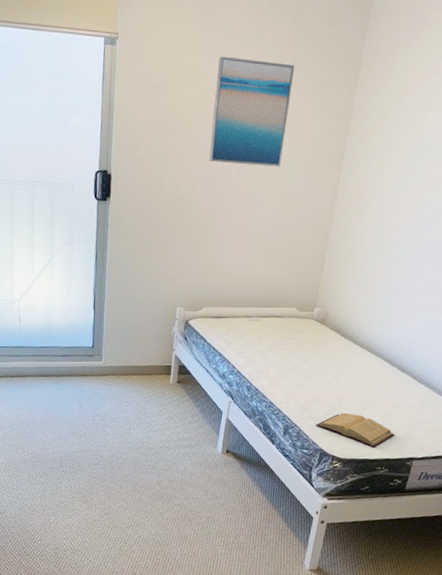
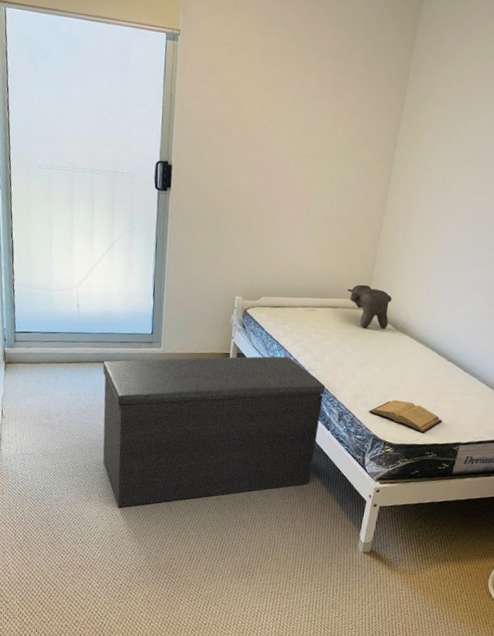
bench: none [44,368,270,521] -> present [102,356,326,508]
wall art: present [209,56,295,167] -> none [267,57,349,165]
teddy bear: none [292,292,340,339] -> present [347,284,392,329]

